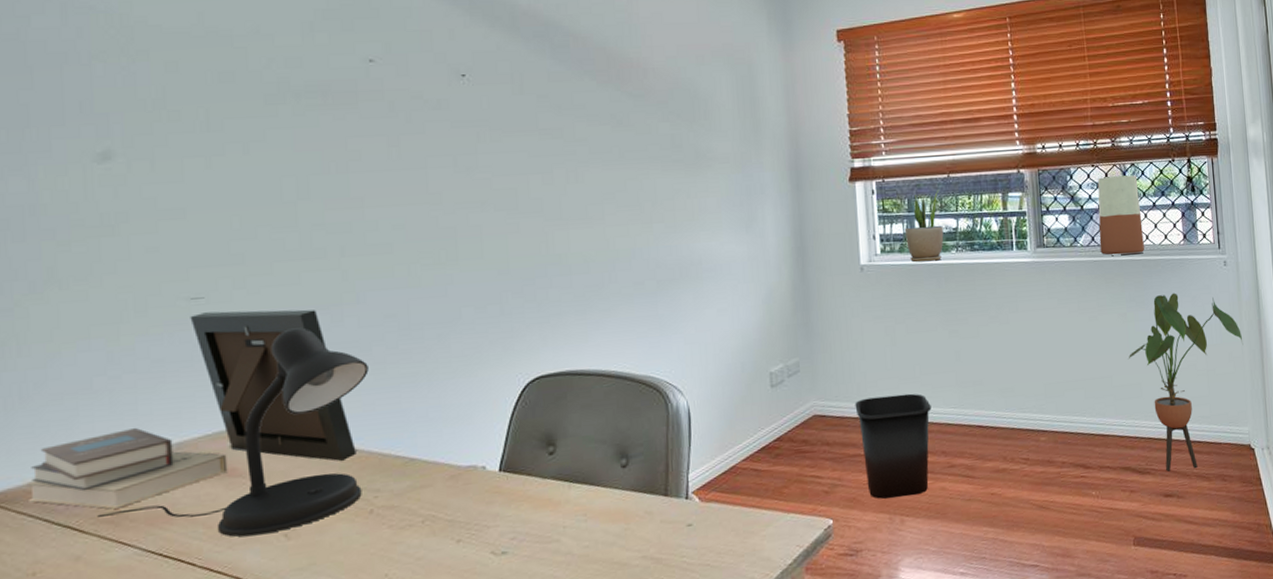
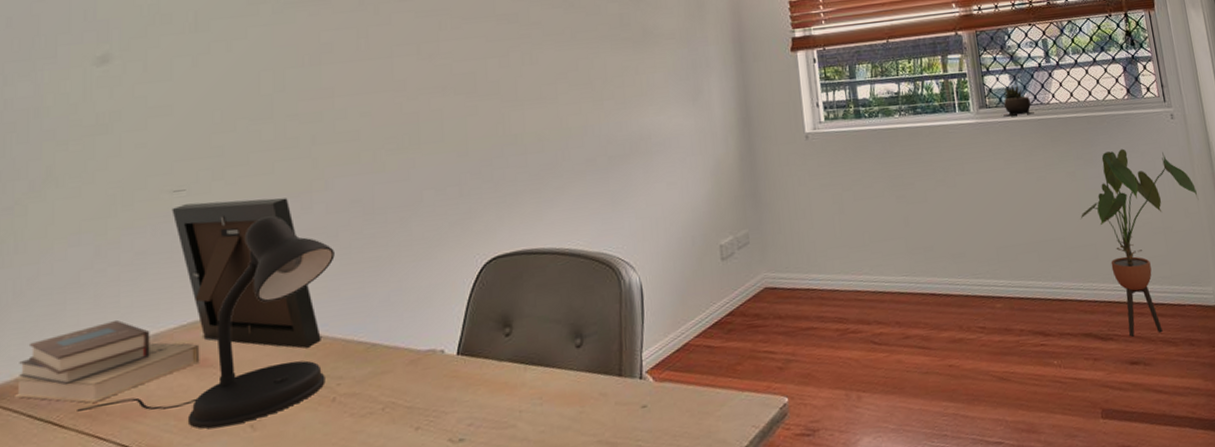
waste bin: present [855,393,931,499] -> none [805,262,884,374]
potted plant: present [905,189,944,263] -> none [848,55,887,129]
succulent plant: none [1059,226,1091,257] -> present [1002,85,1034,117]
vase: present [1097,175,1144,256] -> none [1035,32,1088,114]

